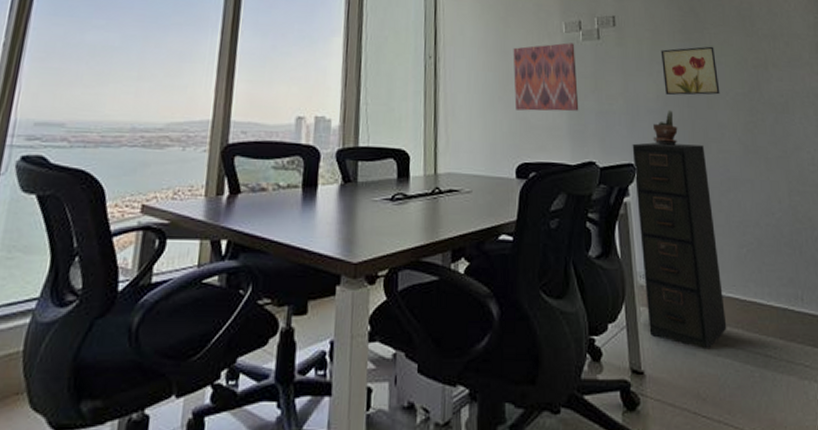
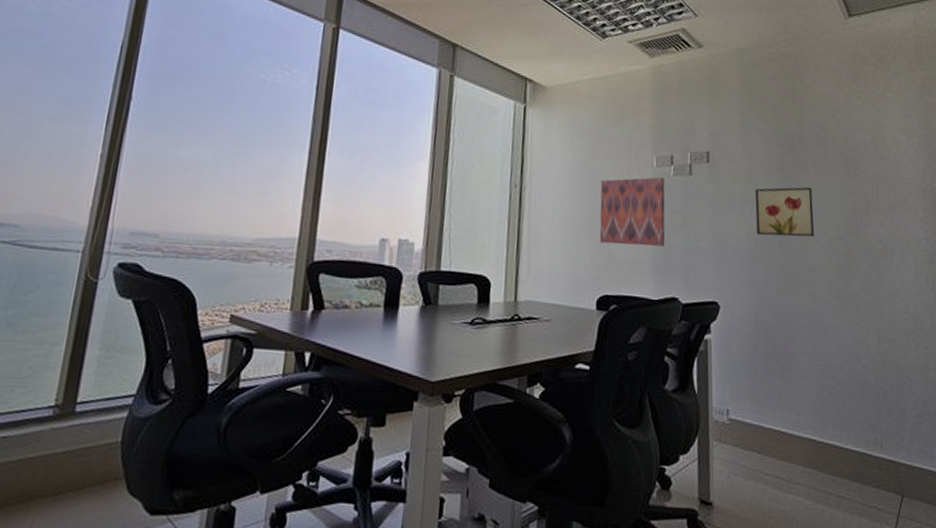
filing cabinet: present [632,142,727,350] -> none [717,281,801,487]
potted plant: present [652,110,678,145] -> none [739,250,767,286]

